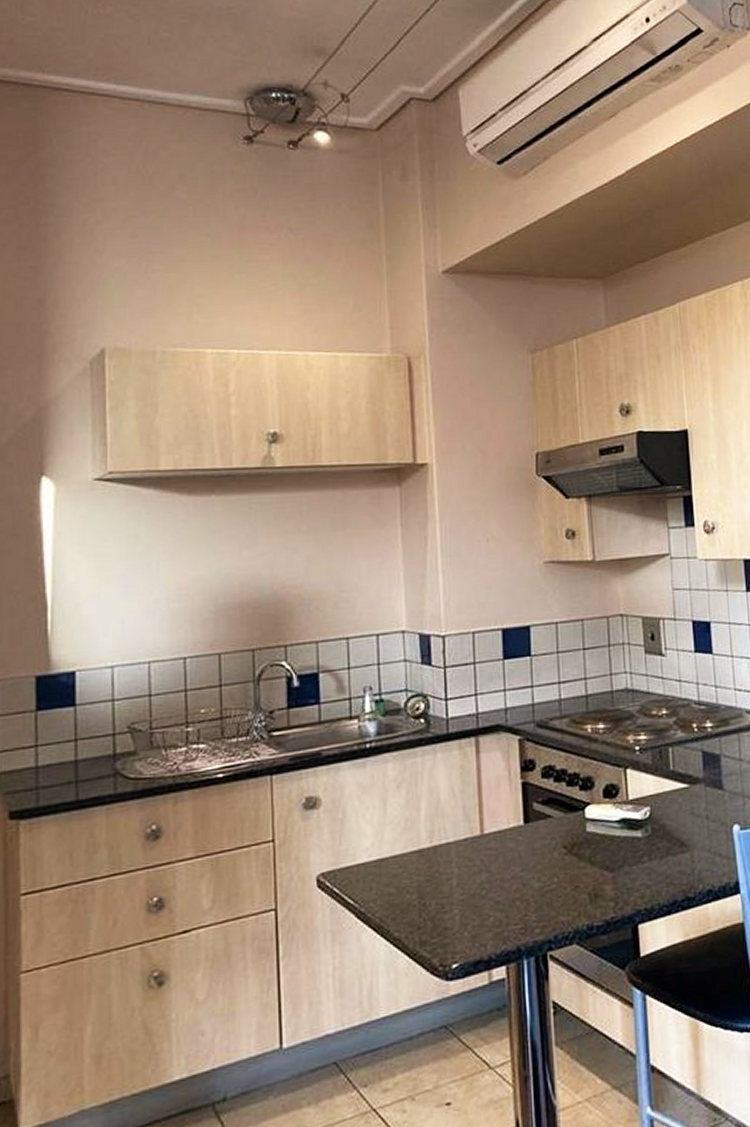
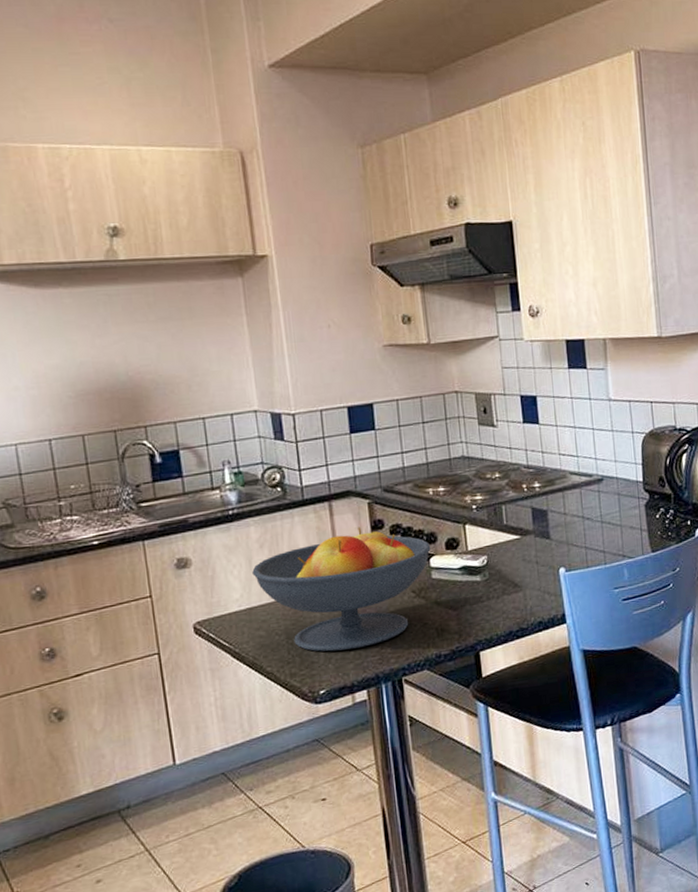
fruit bowl: none [386,767,587,916] -> present [252,527,431,652]

